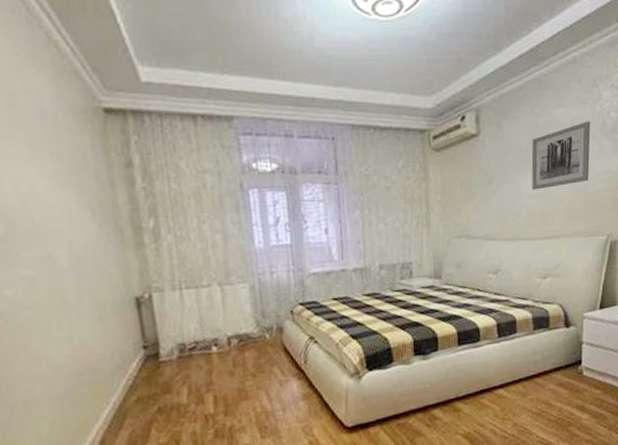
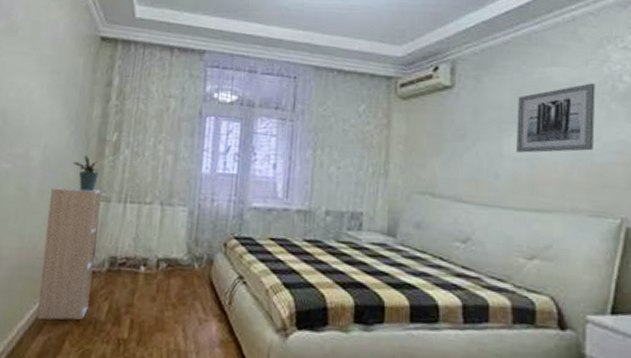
shelf unit: none [91,281,167,417] -> present [36,186,101,320]
potted plant: none [109,247,144,286] -> present [73,155,99,192]

